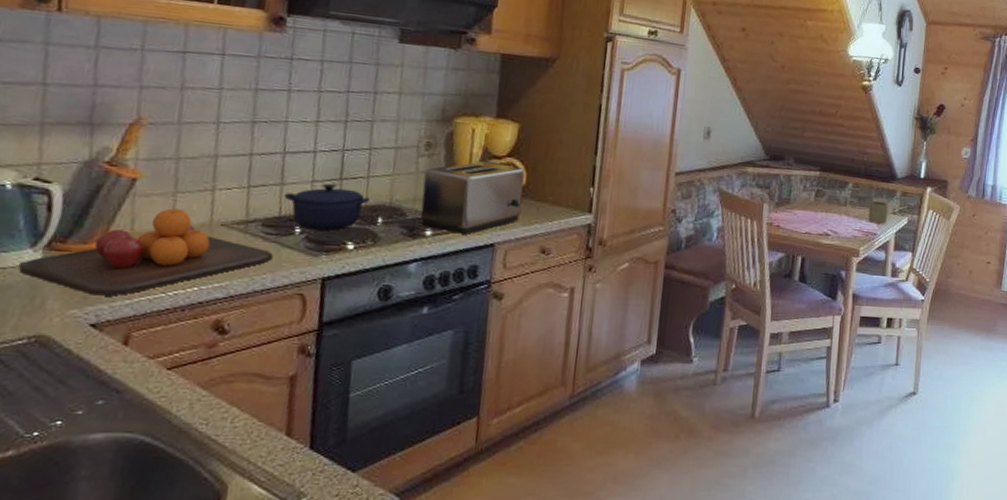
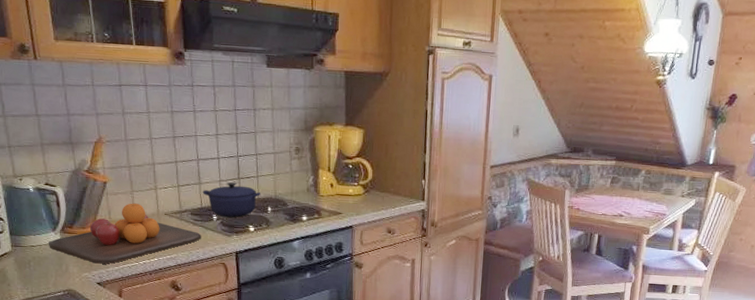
toaster: present [420,160,524,234] -> none [296,161,371,219]
mug: present [868,200,889,224] -> none [658,185,678,206]

